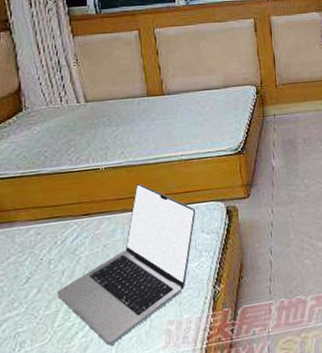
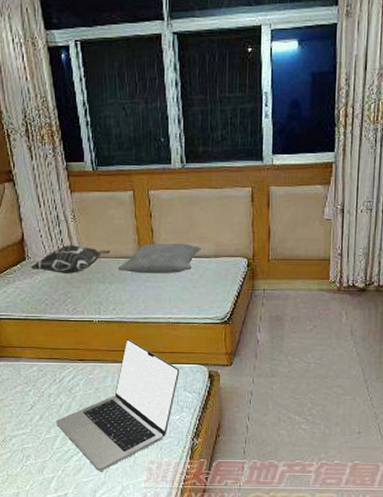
decorative pillow: none [27,89,117,122] -> present [30,245,111,274]
pillow: none [124,77,210,113] -> present [117,243,201,274]

